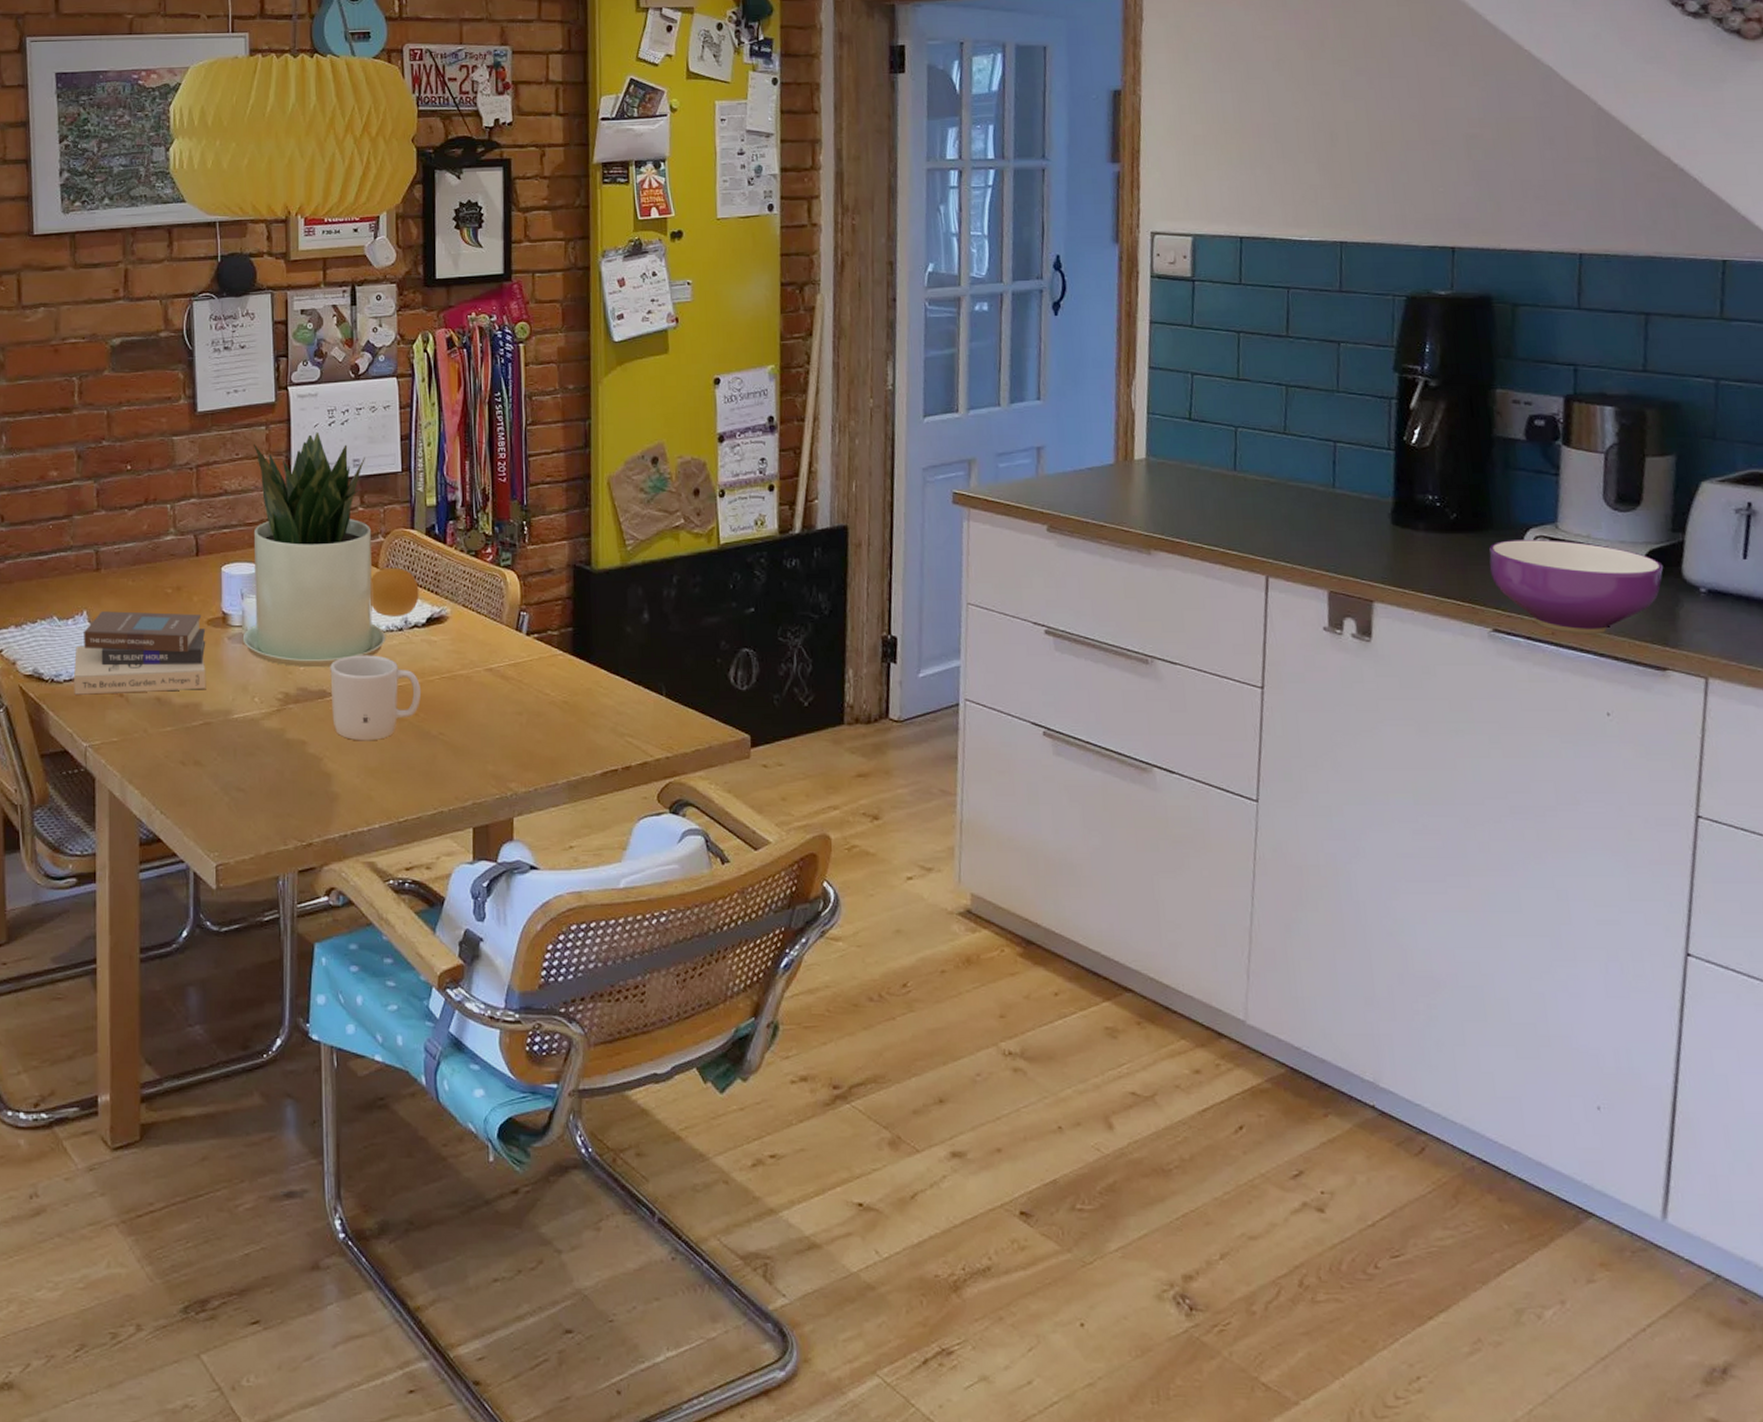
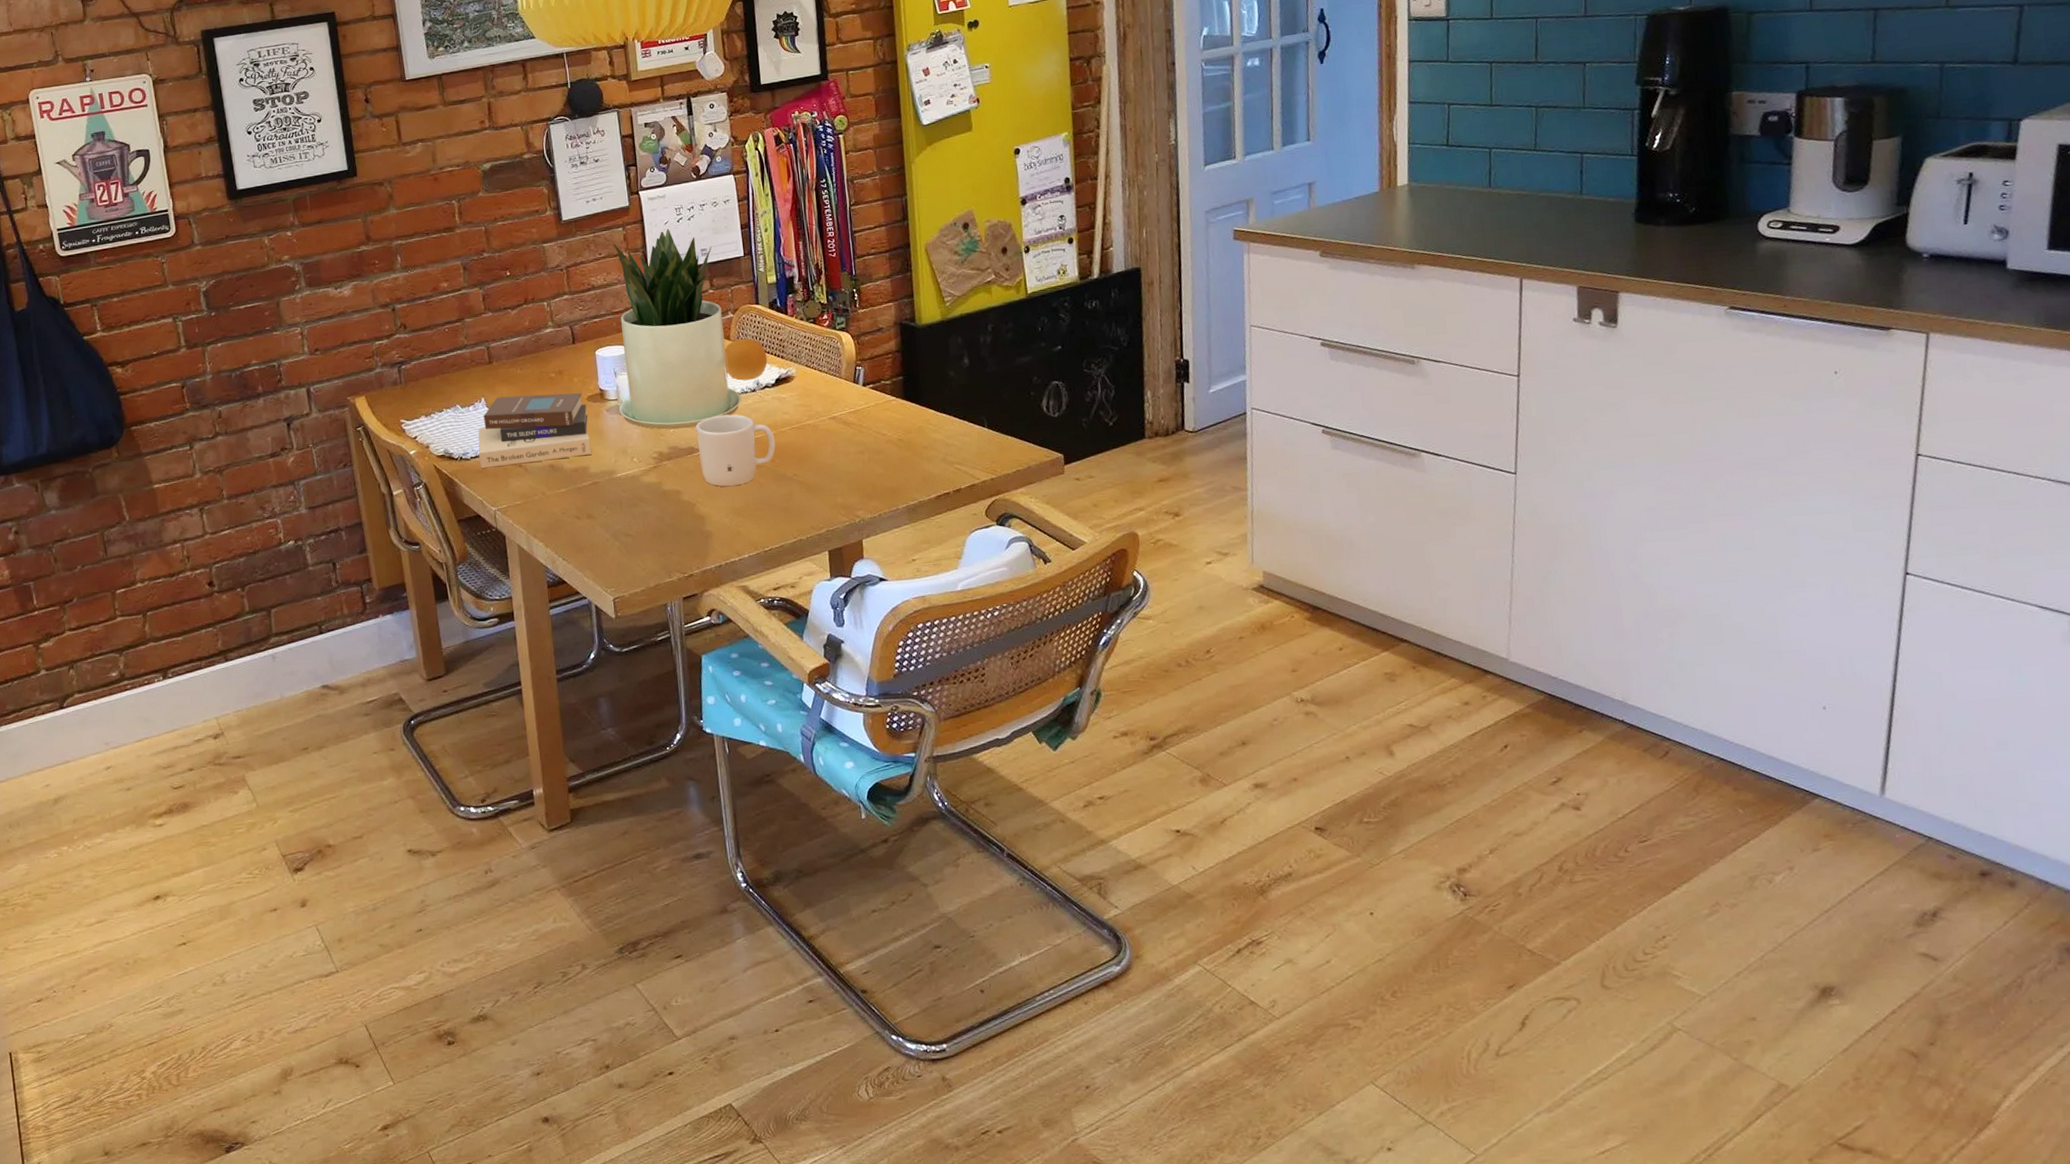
bowl: present [1489,540,1664,635] -> none [1725,222,1889,305]

